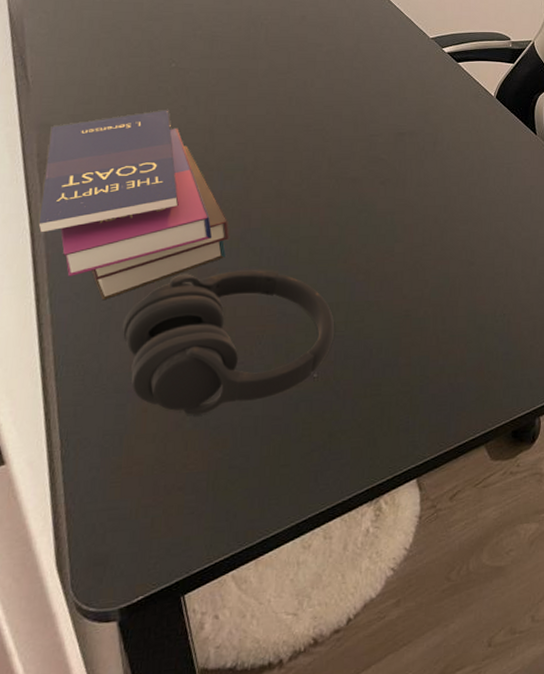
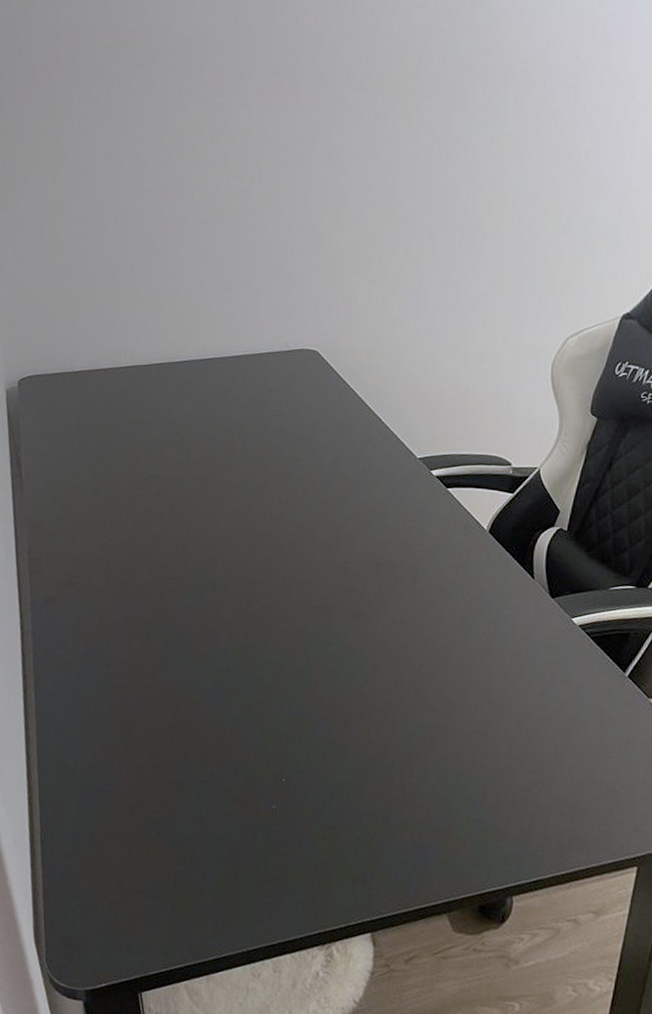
books: present [38,110,229,301] -> none [27,517,197,700]
headphones: present [122,270,335,415] -> none [96,685,296,825]

